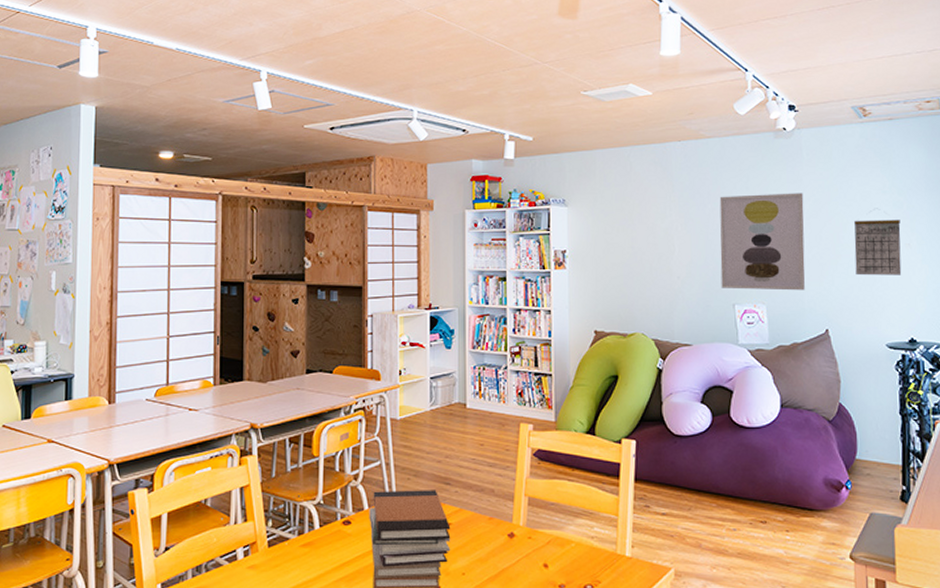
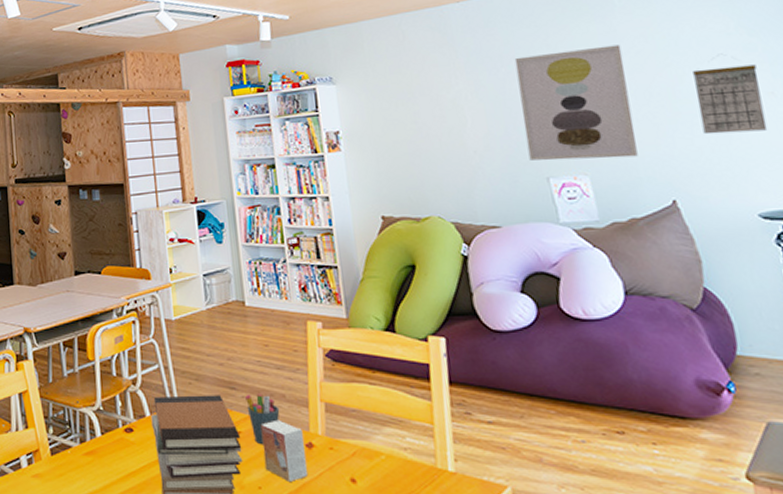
pen holder: none [458,489,488,535] -> present [245,394,280,445]
small box: none [469,512,506,568] -> present [260,419,307,481]

